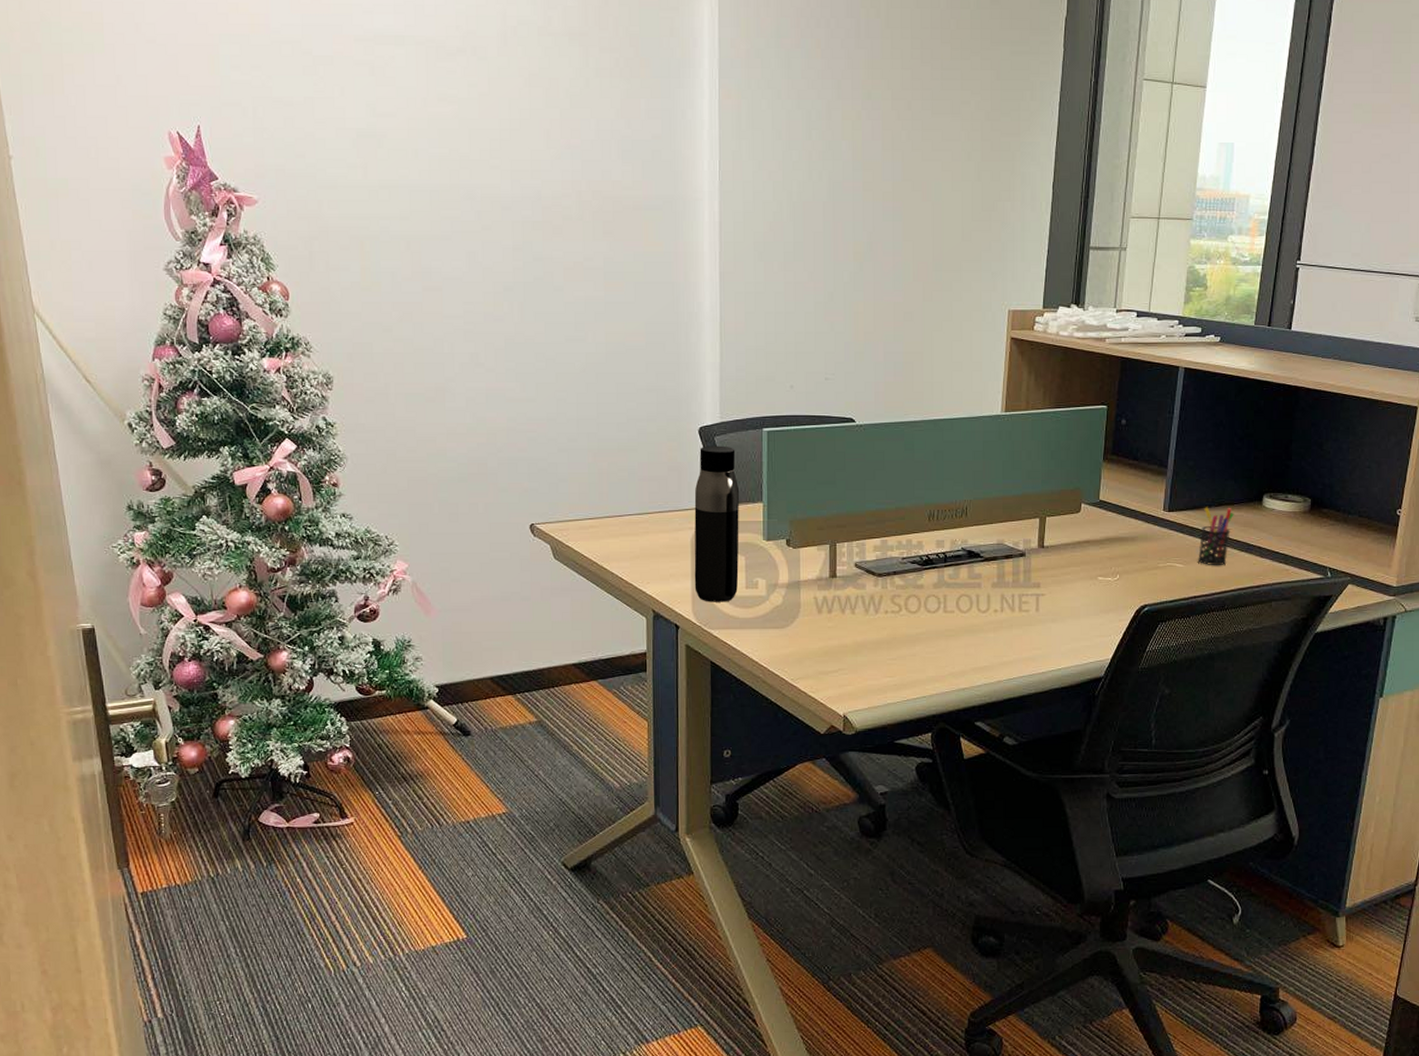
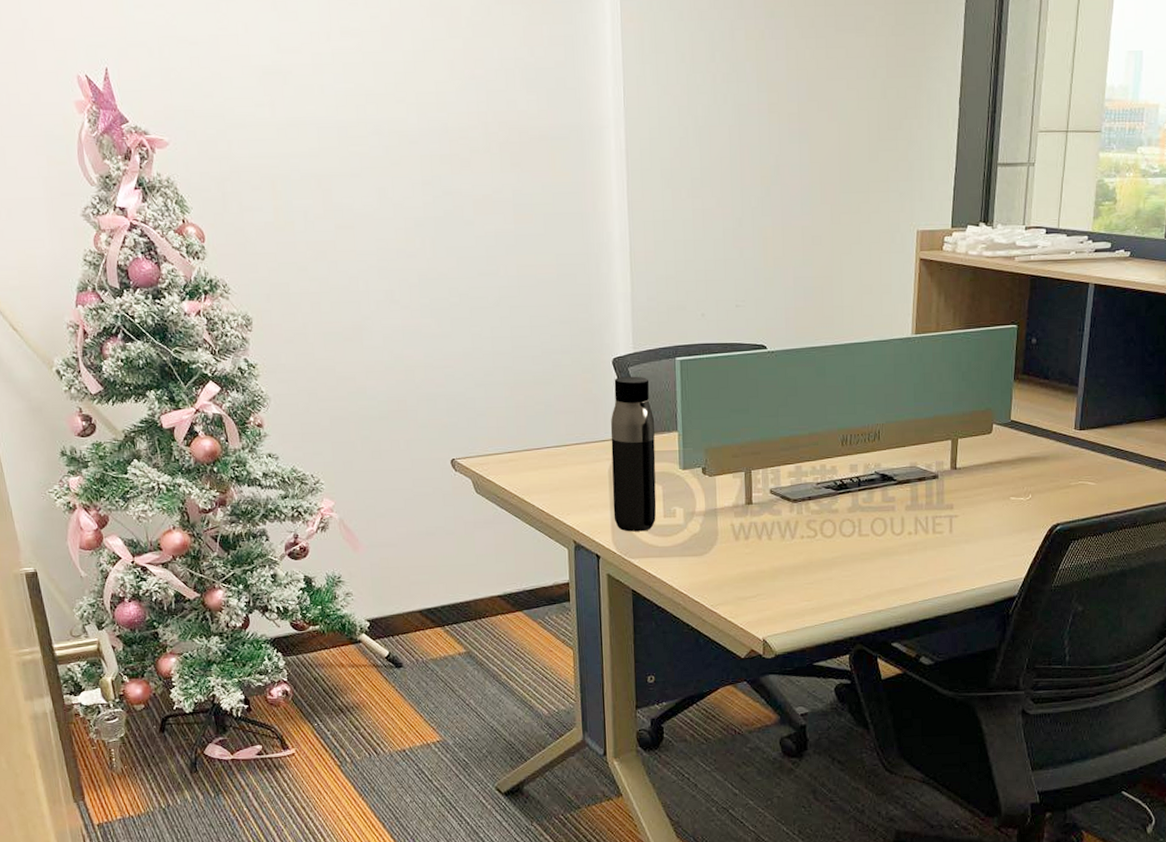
pen holder: present [1197,507,1234,565] -> none [1109,424,1145,483]

